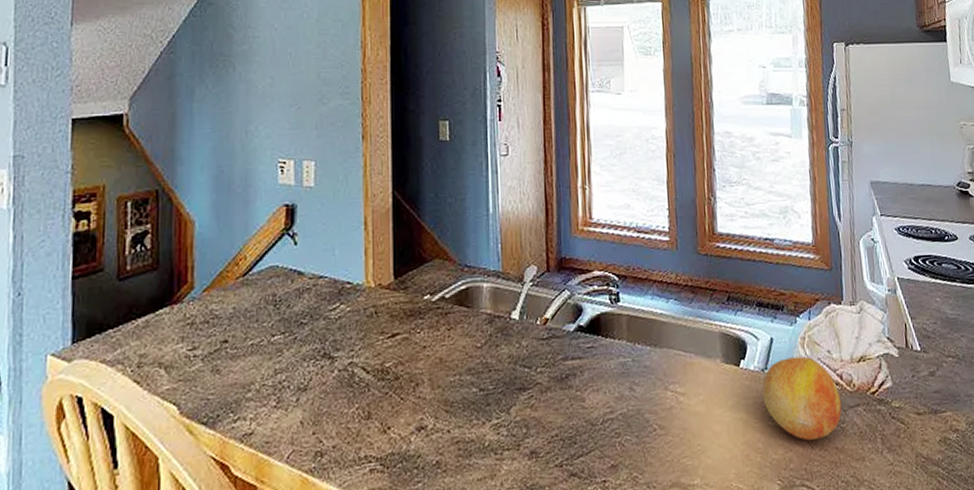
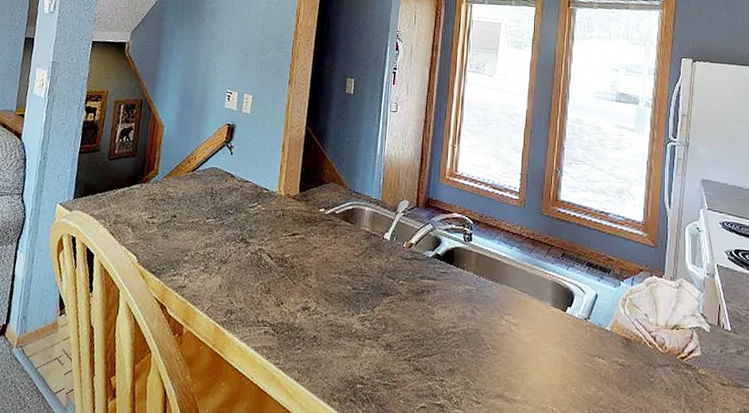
fruit: present [762,356,842,441] -> none [583,313,653,386]

